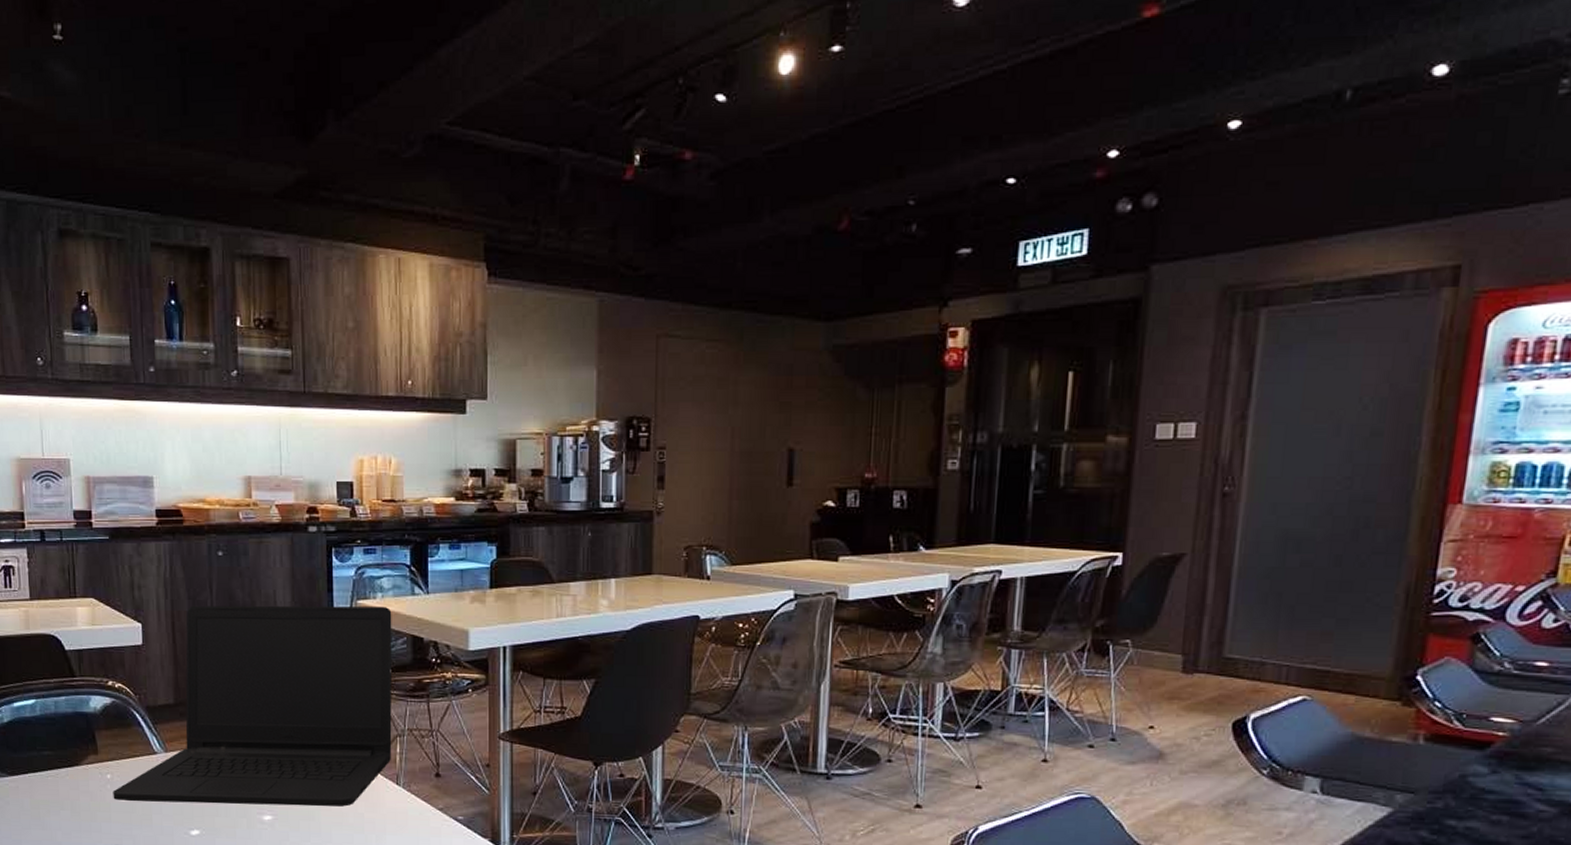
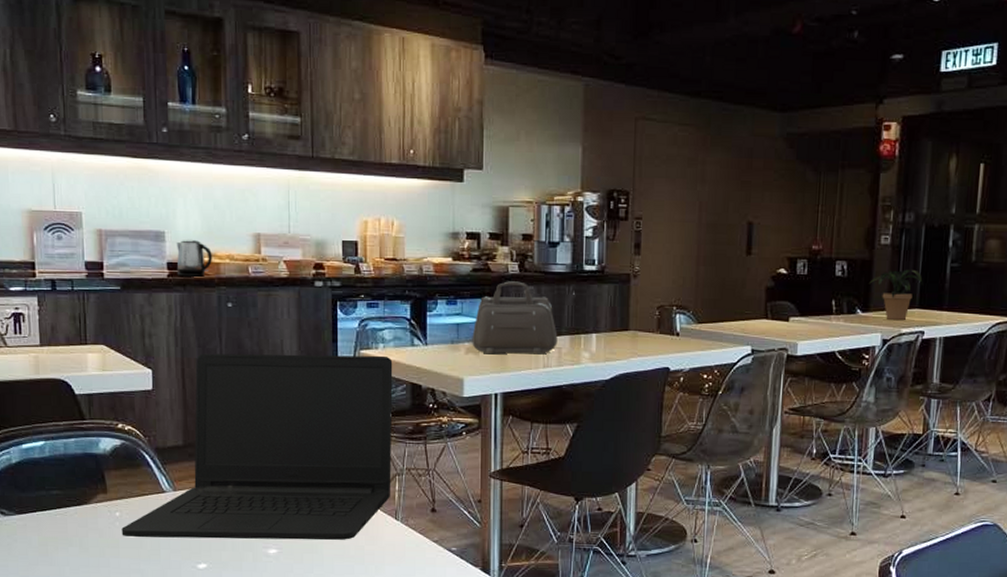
kettle: none [164,484,203,525] -> present [176,239,213,278]
handbag: none [477,522,572,603] -> present [472,281,558,355]
potted plant: none [934,498,999,559] -> present [869,269,923,321]

